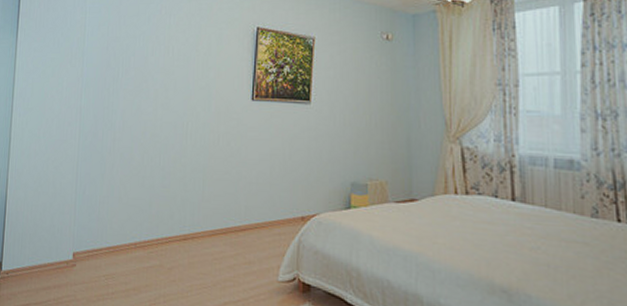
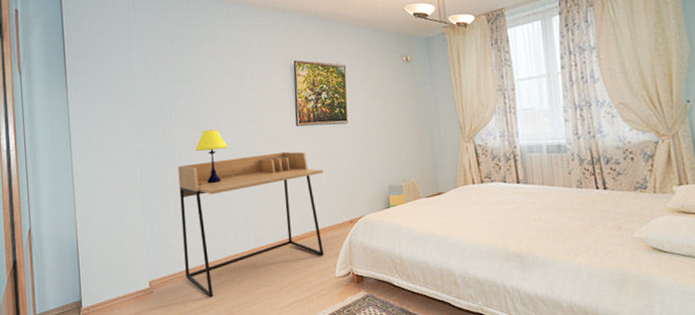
desk: none [111,127,277,282] -> present [178,151,324,298]
table lamp: none [139,94,174,154] -> present [195,129,228,184]

